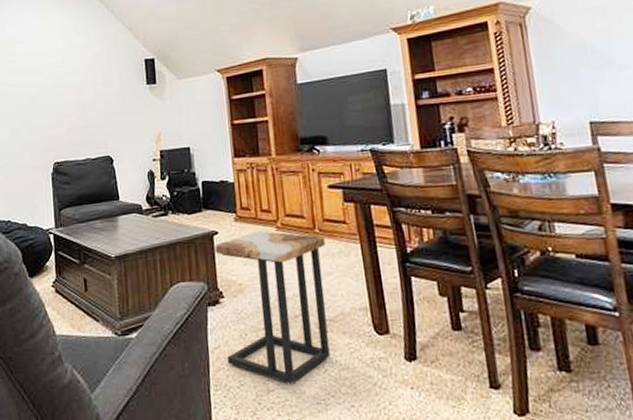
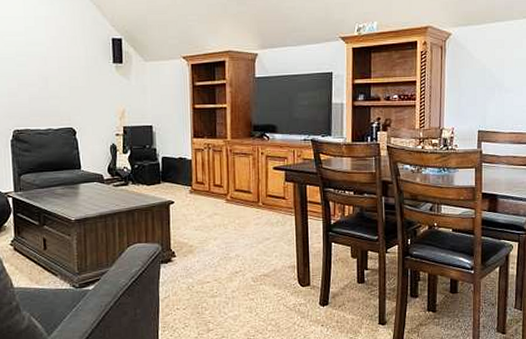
side table: present [215,231,330,385] -> none [170,202,266,326]

